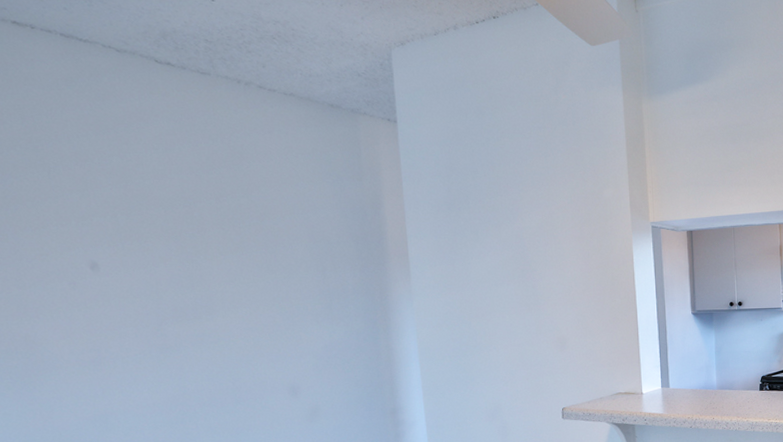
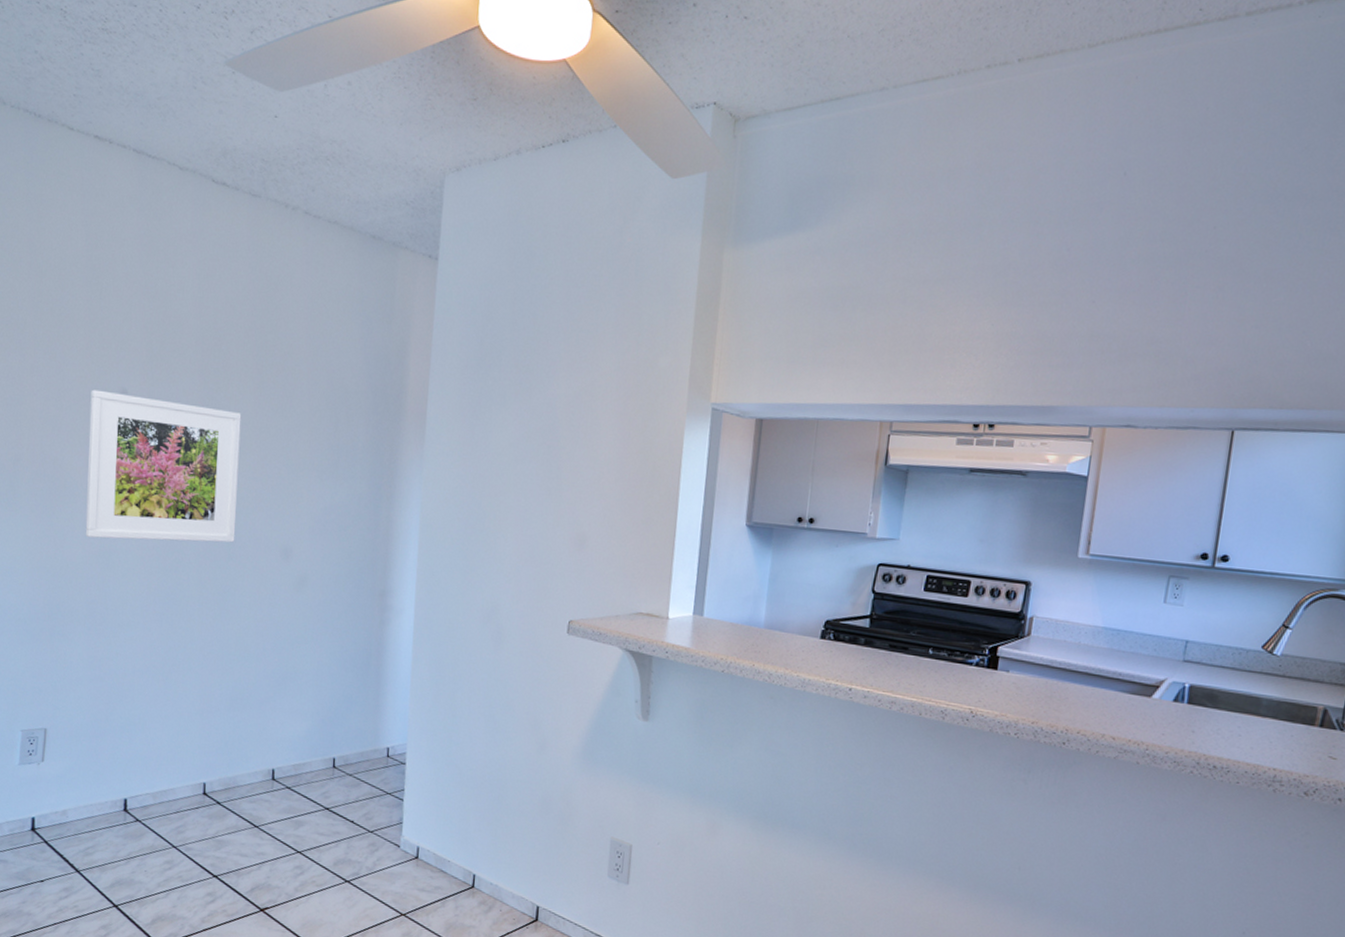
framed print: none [55,265,240,406] -> present [85,389,242,543]

